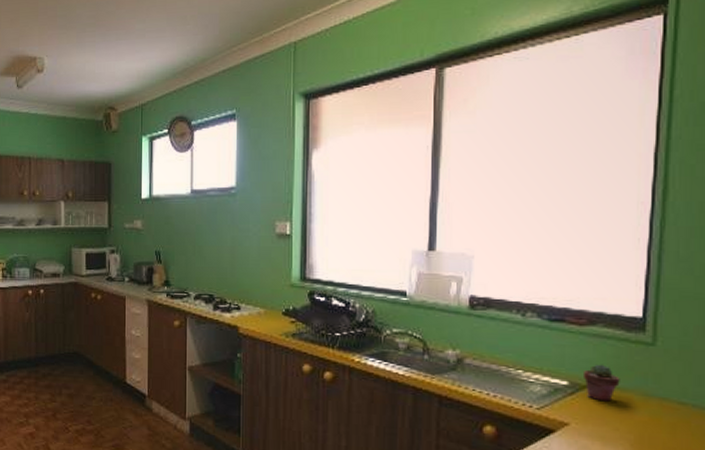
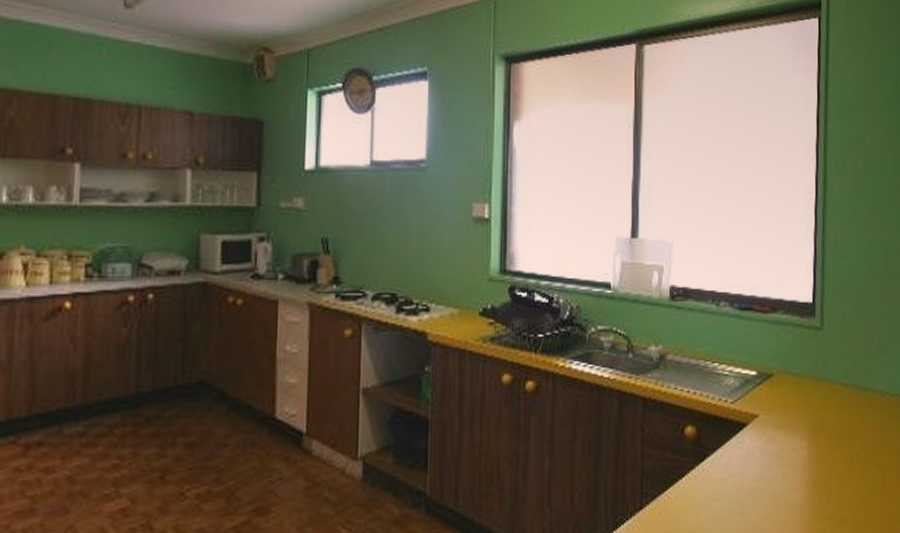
potted succulent: present [584,364,620,402] -> none [769,351,798,389]

